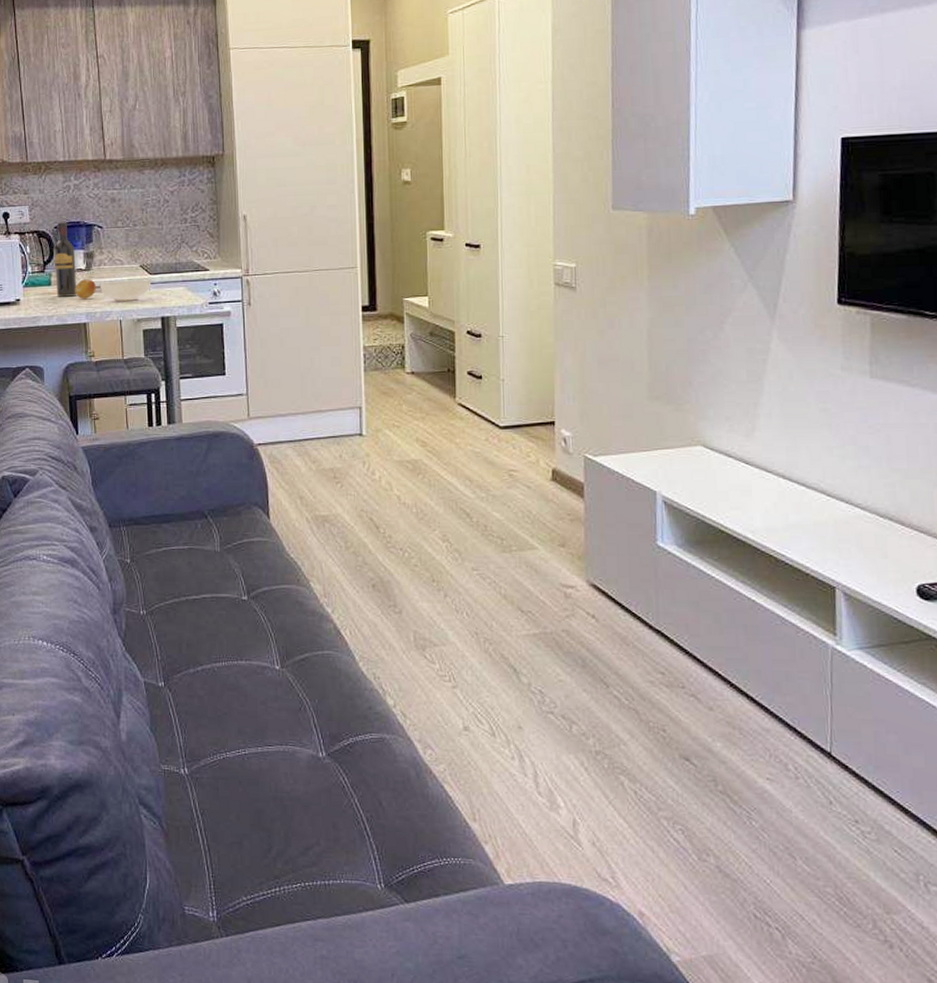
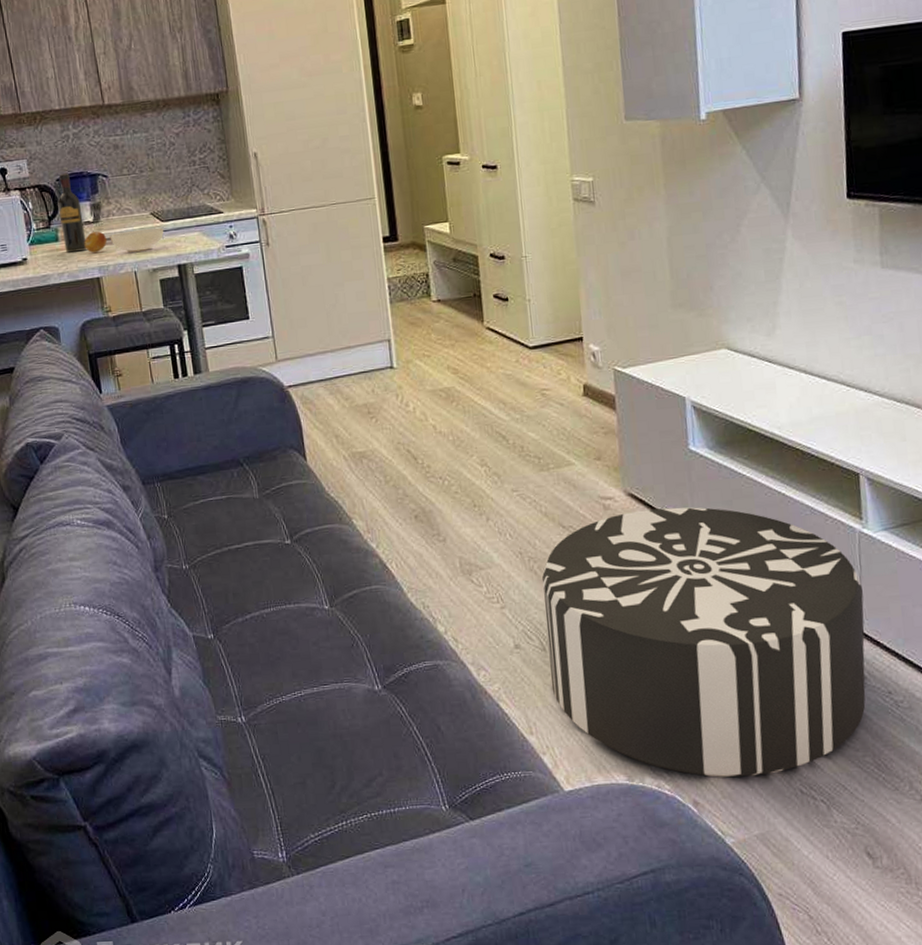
pouf: none [496,602,833,894] -> present [542,507,866,778]

